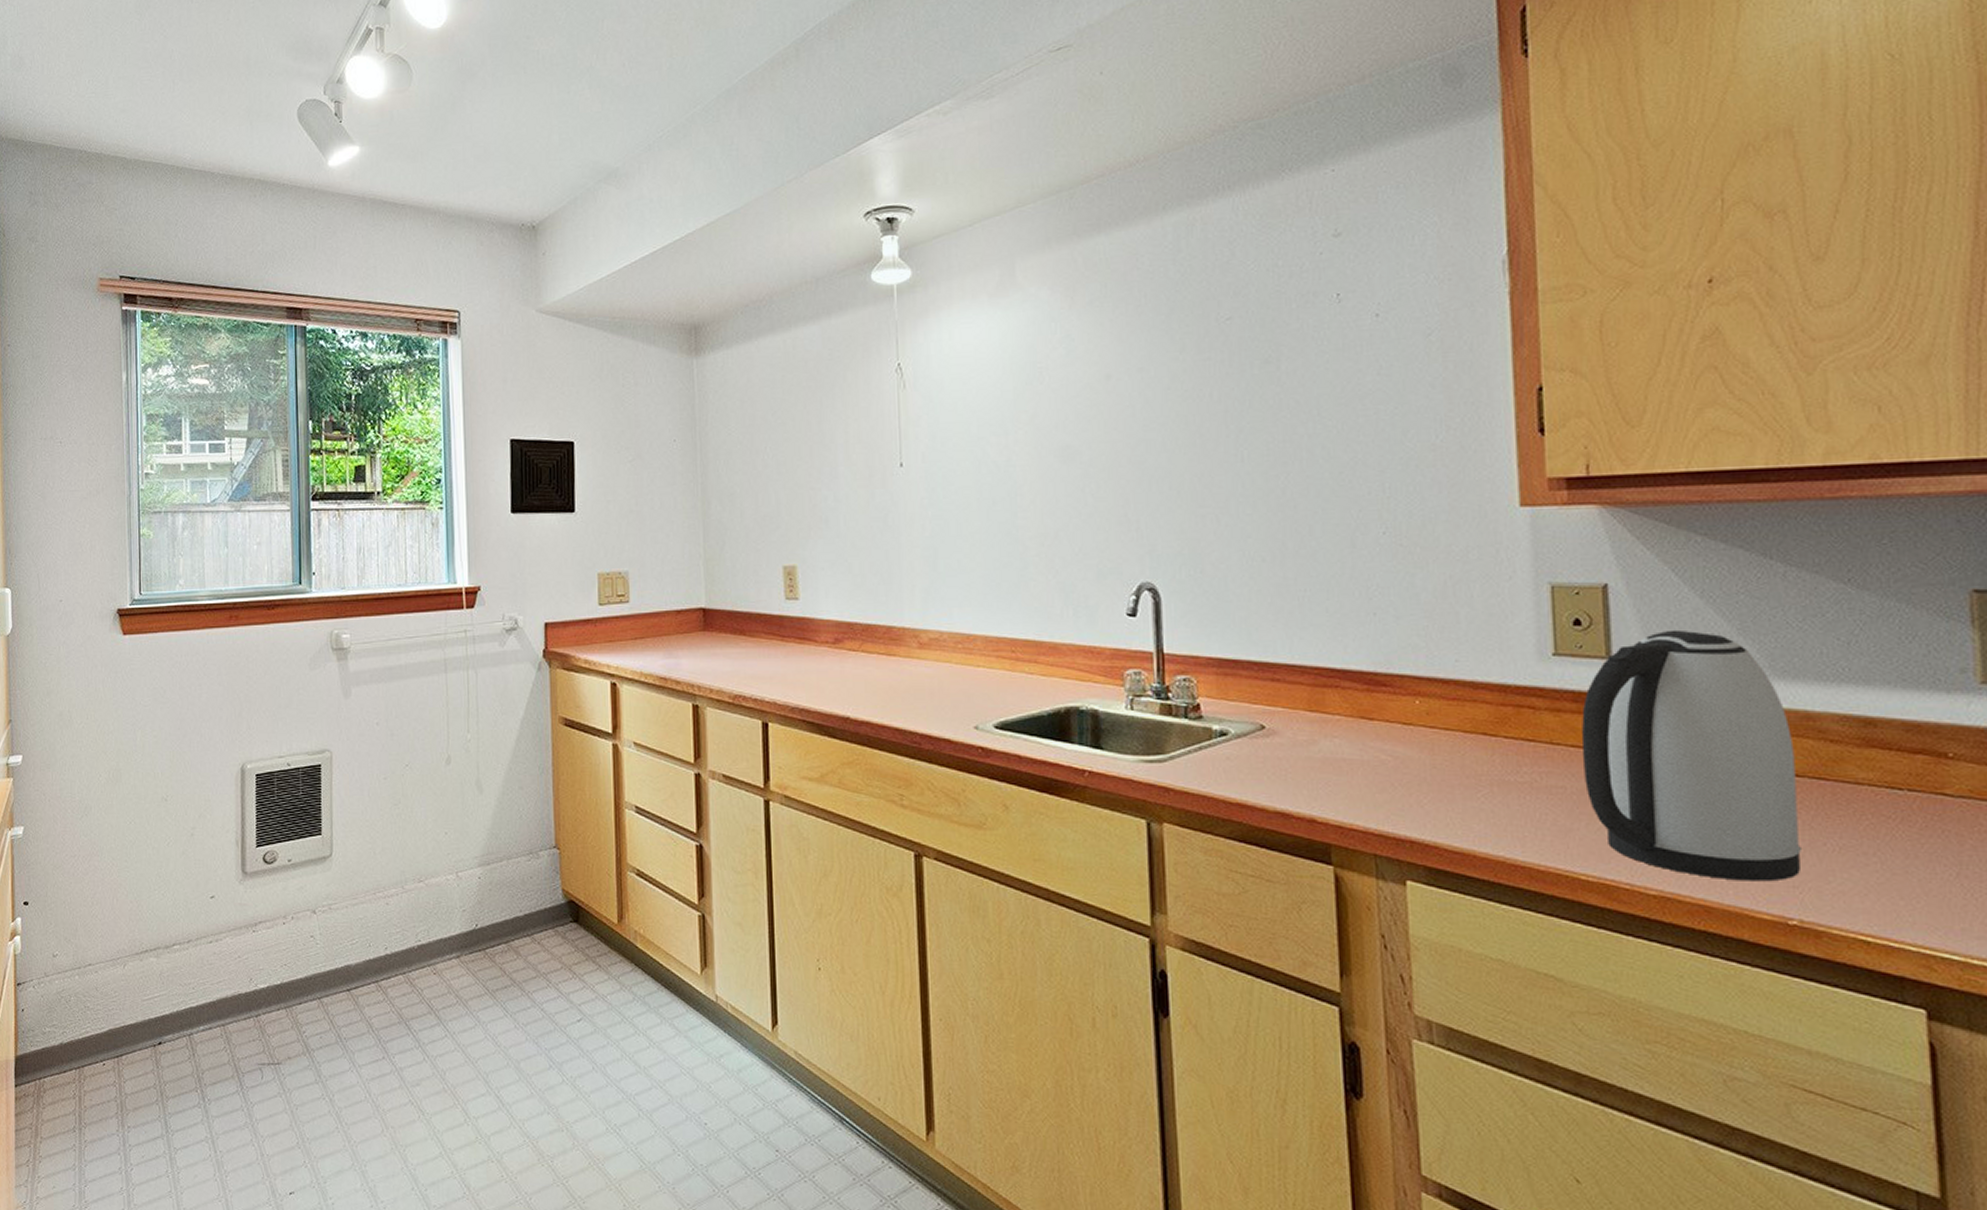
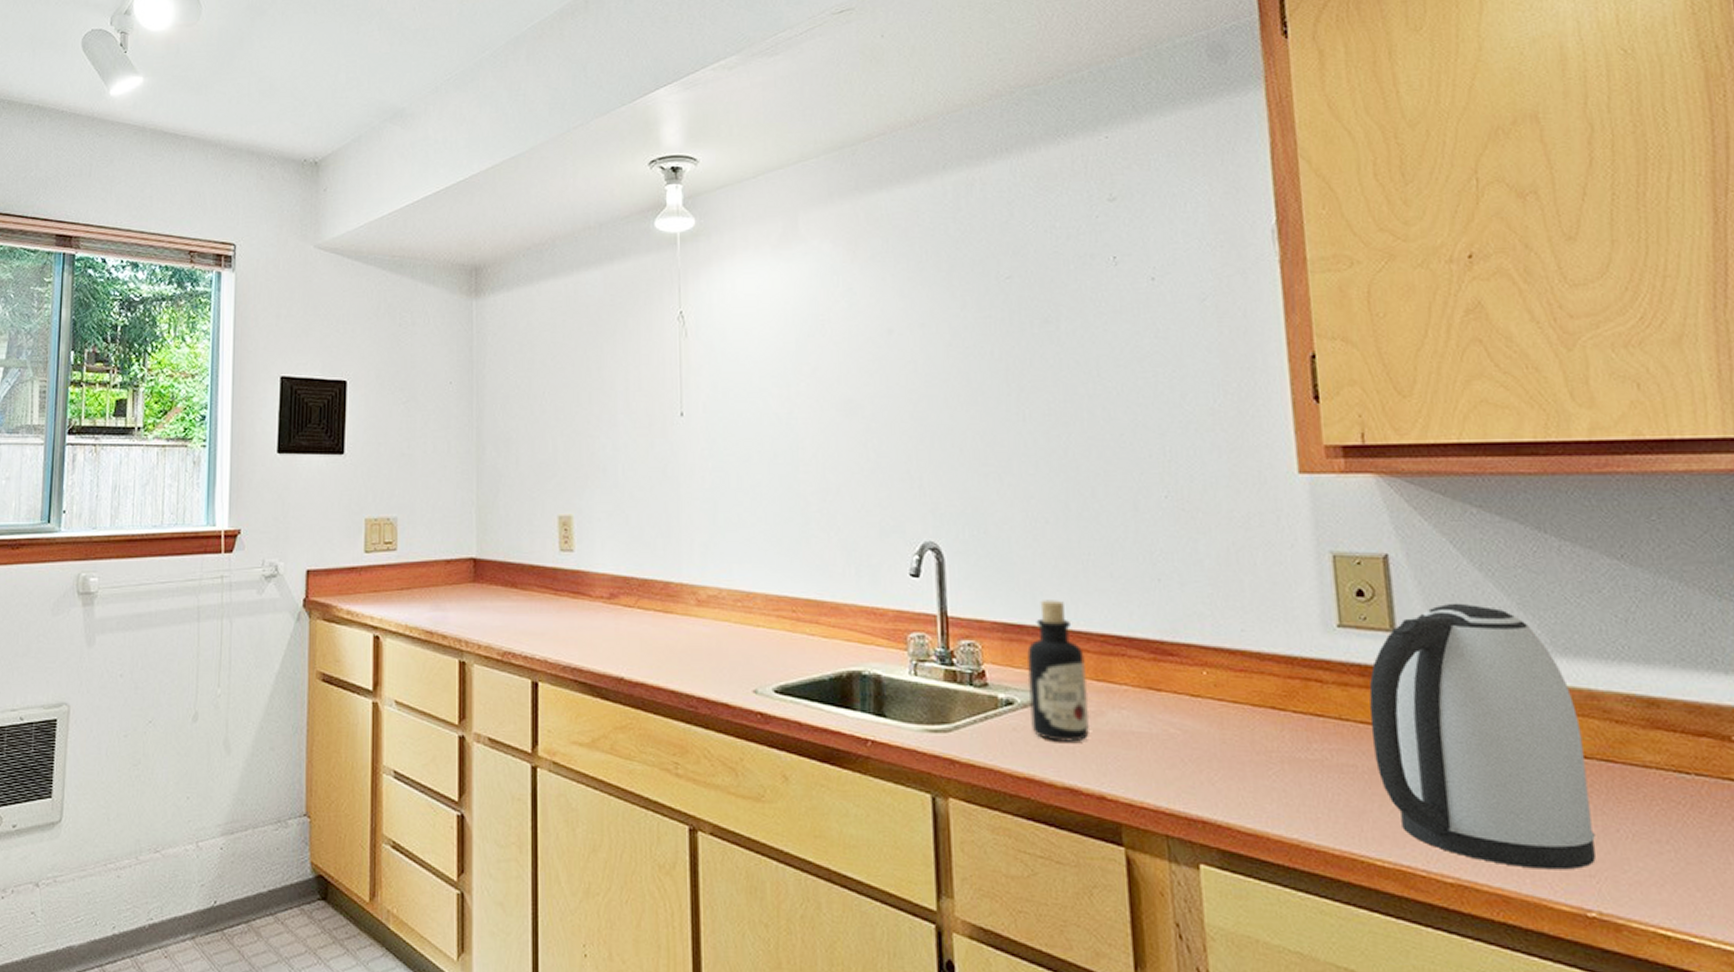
bottle: none [1240,635,1303,769] -> present [1026,600,1090,742]

